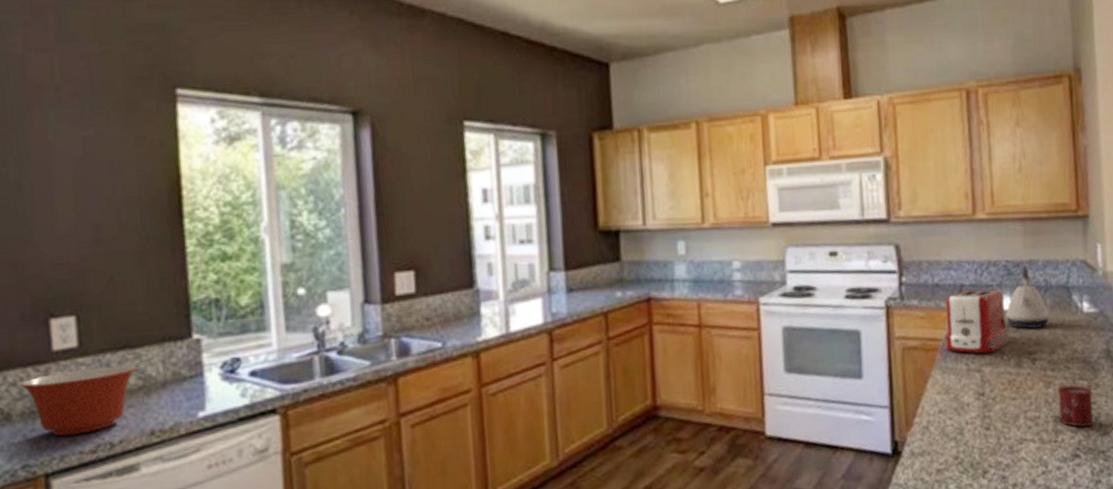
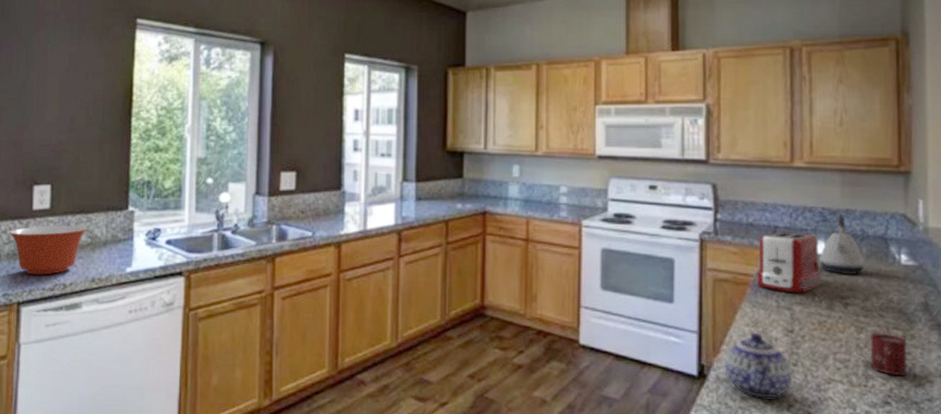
teapot: none [916,400,987,468] -> present [723,332,793,399]

